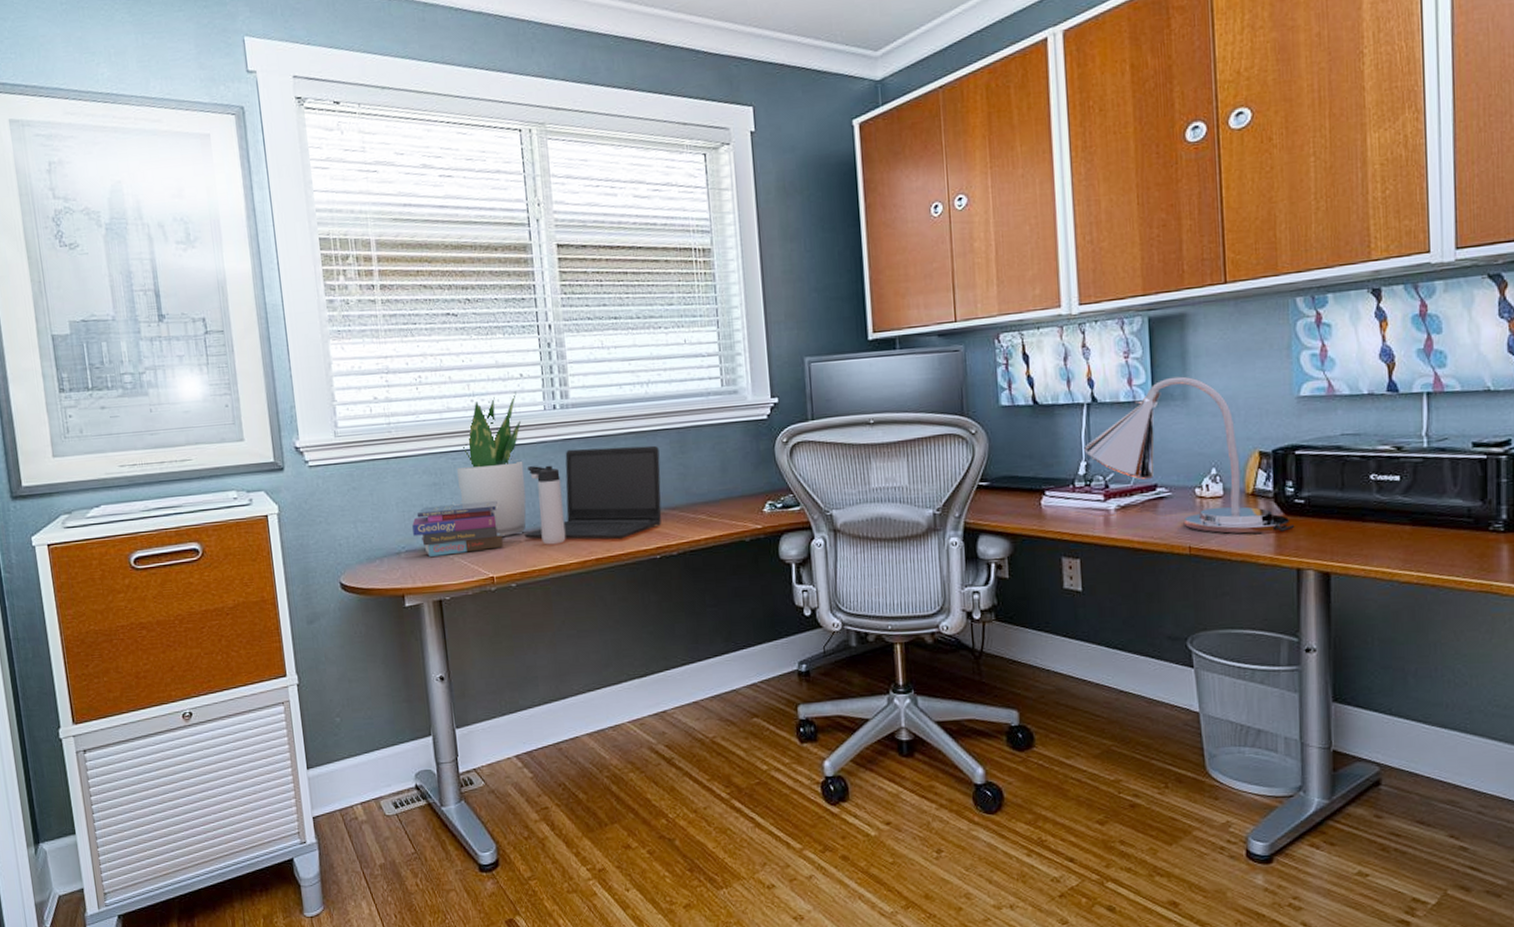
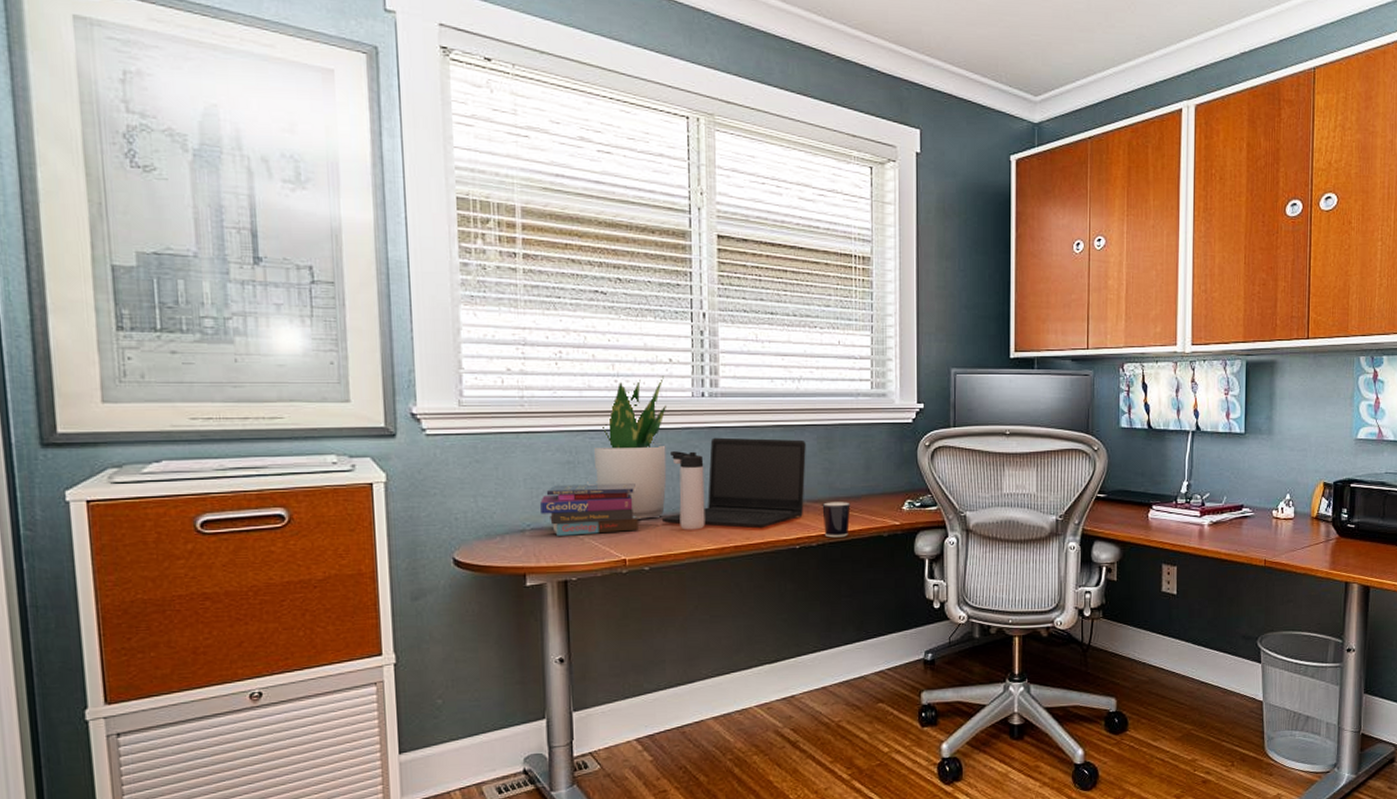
mug: none [680,507,710,546] -> present [822,502,851,538]
table lamp: present [1084,376,1295,534] -> none [1187,414,1347,551]

